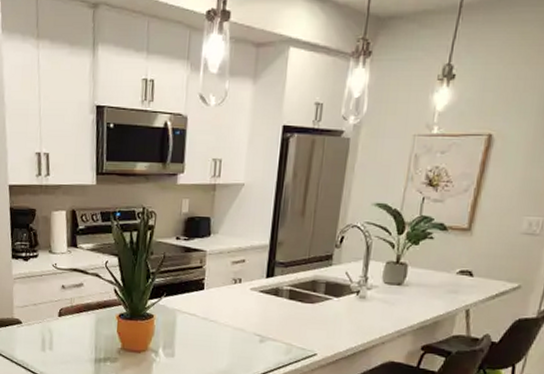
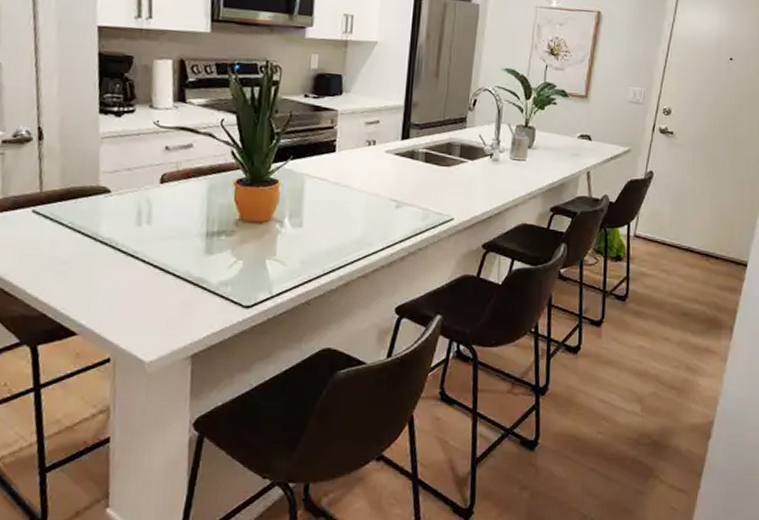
soap dispenser: none [376,259,401,298] -> present [507,122,530,161]

